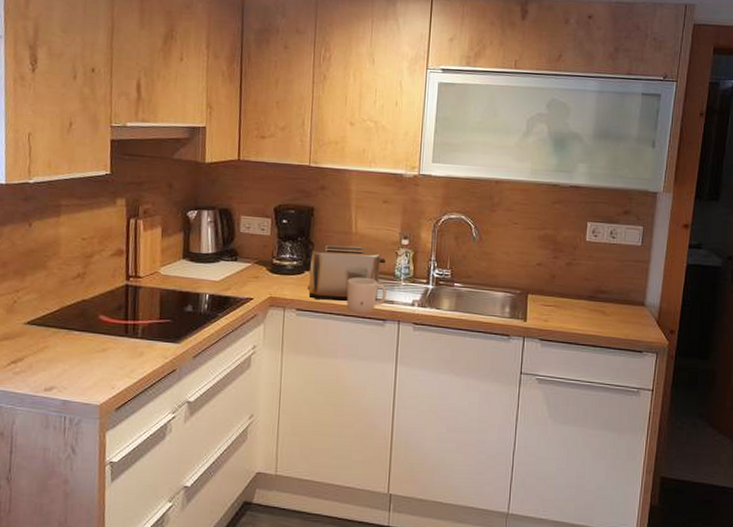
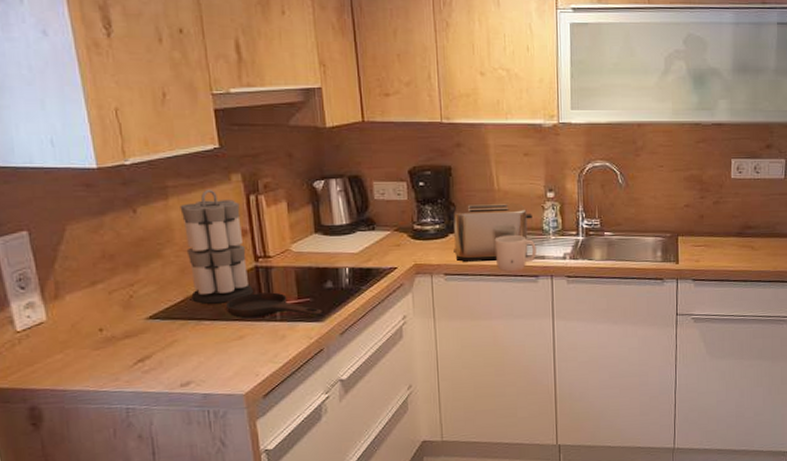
spice rack: none [66,211,121,316] -> present [180,190,253,304]
frying pan: none [95,309,180,336] -> present [226,292,322,318]

